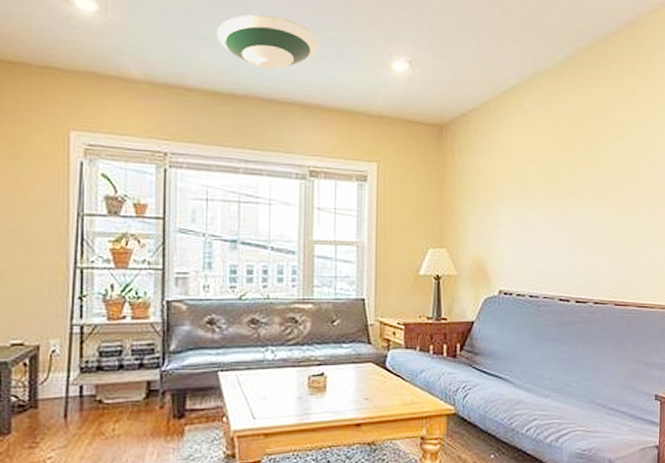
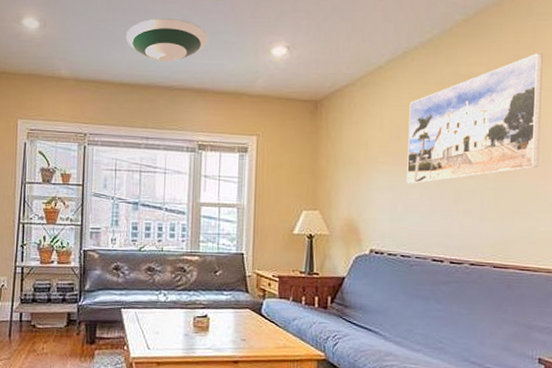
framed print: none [534,87,655,219] -> present [407,53,543,184]

